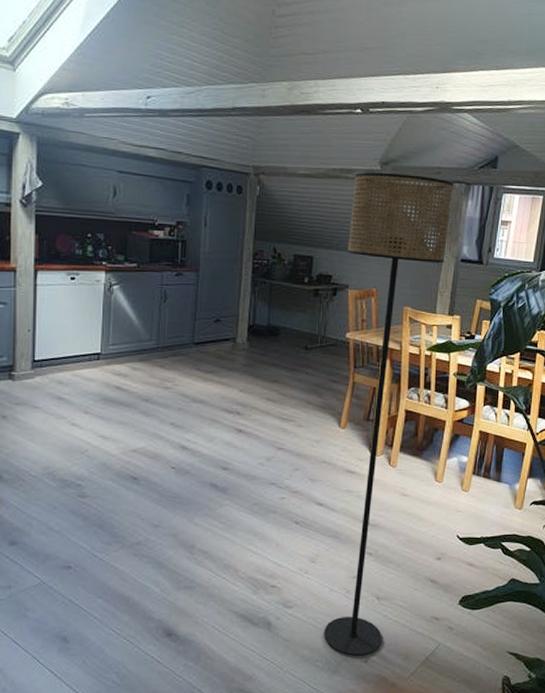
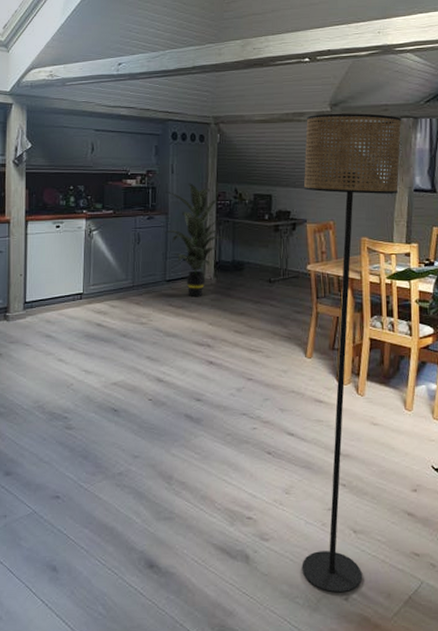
indoor plant: none [193,238,265,362] -> present [163,183,229,297]

